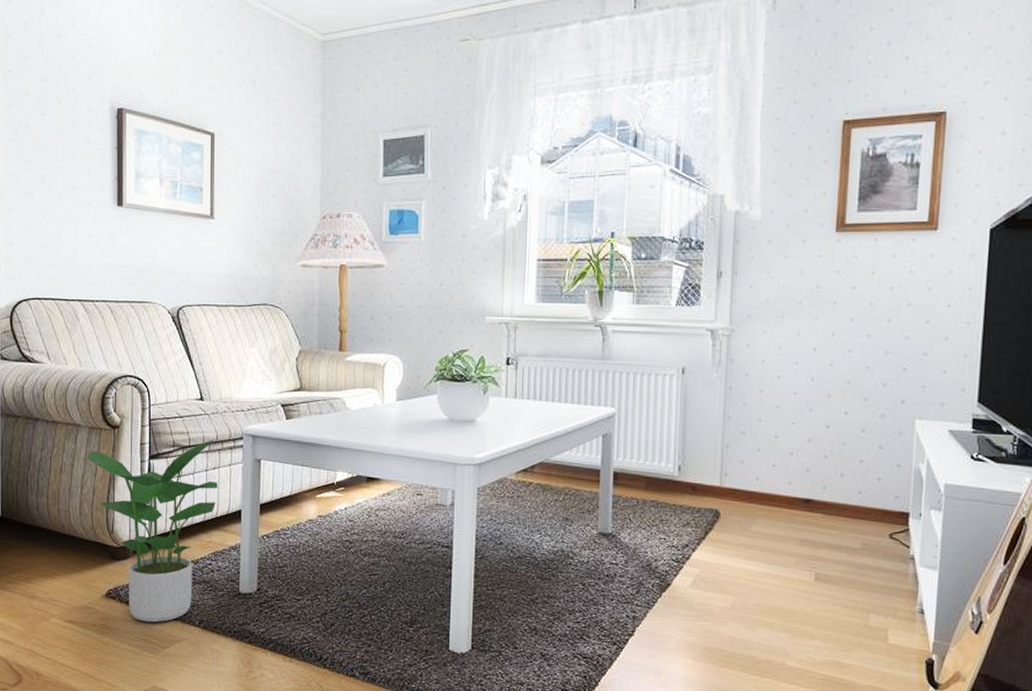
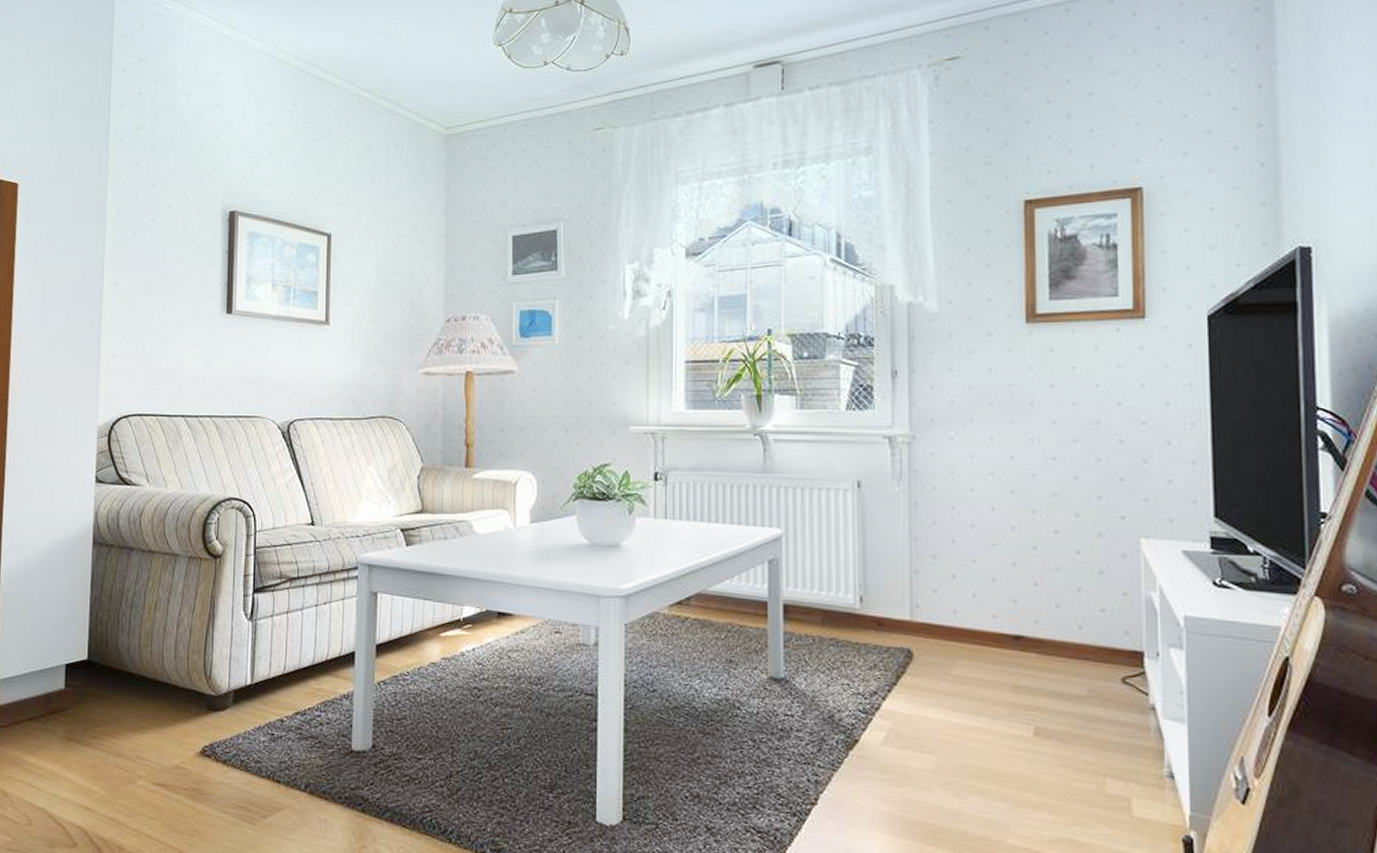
potted plant: present [85,440,218,623] -> none [183,570,329,786]

